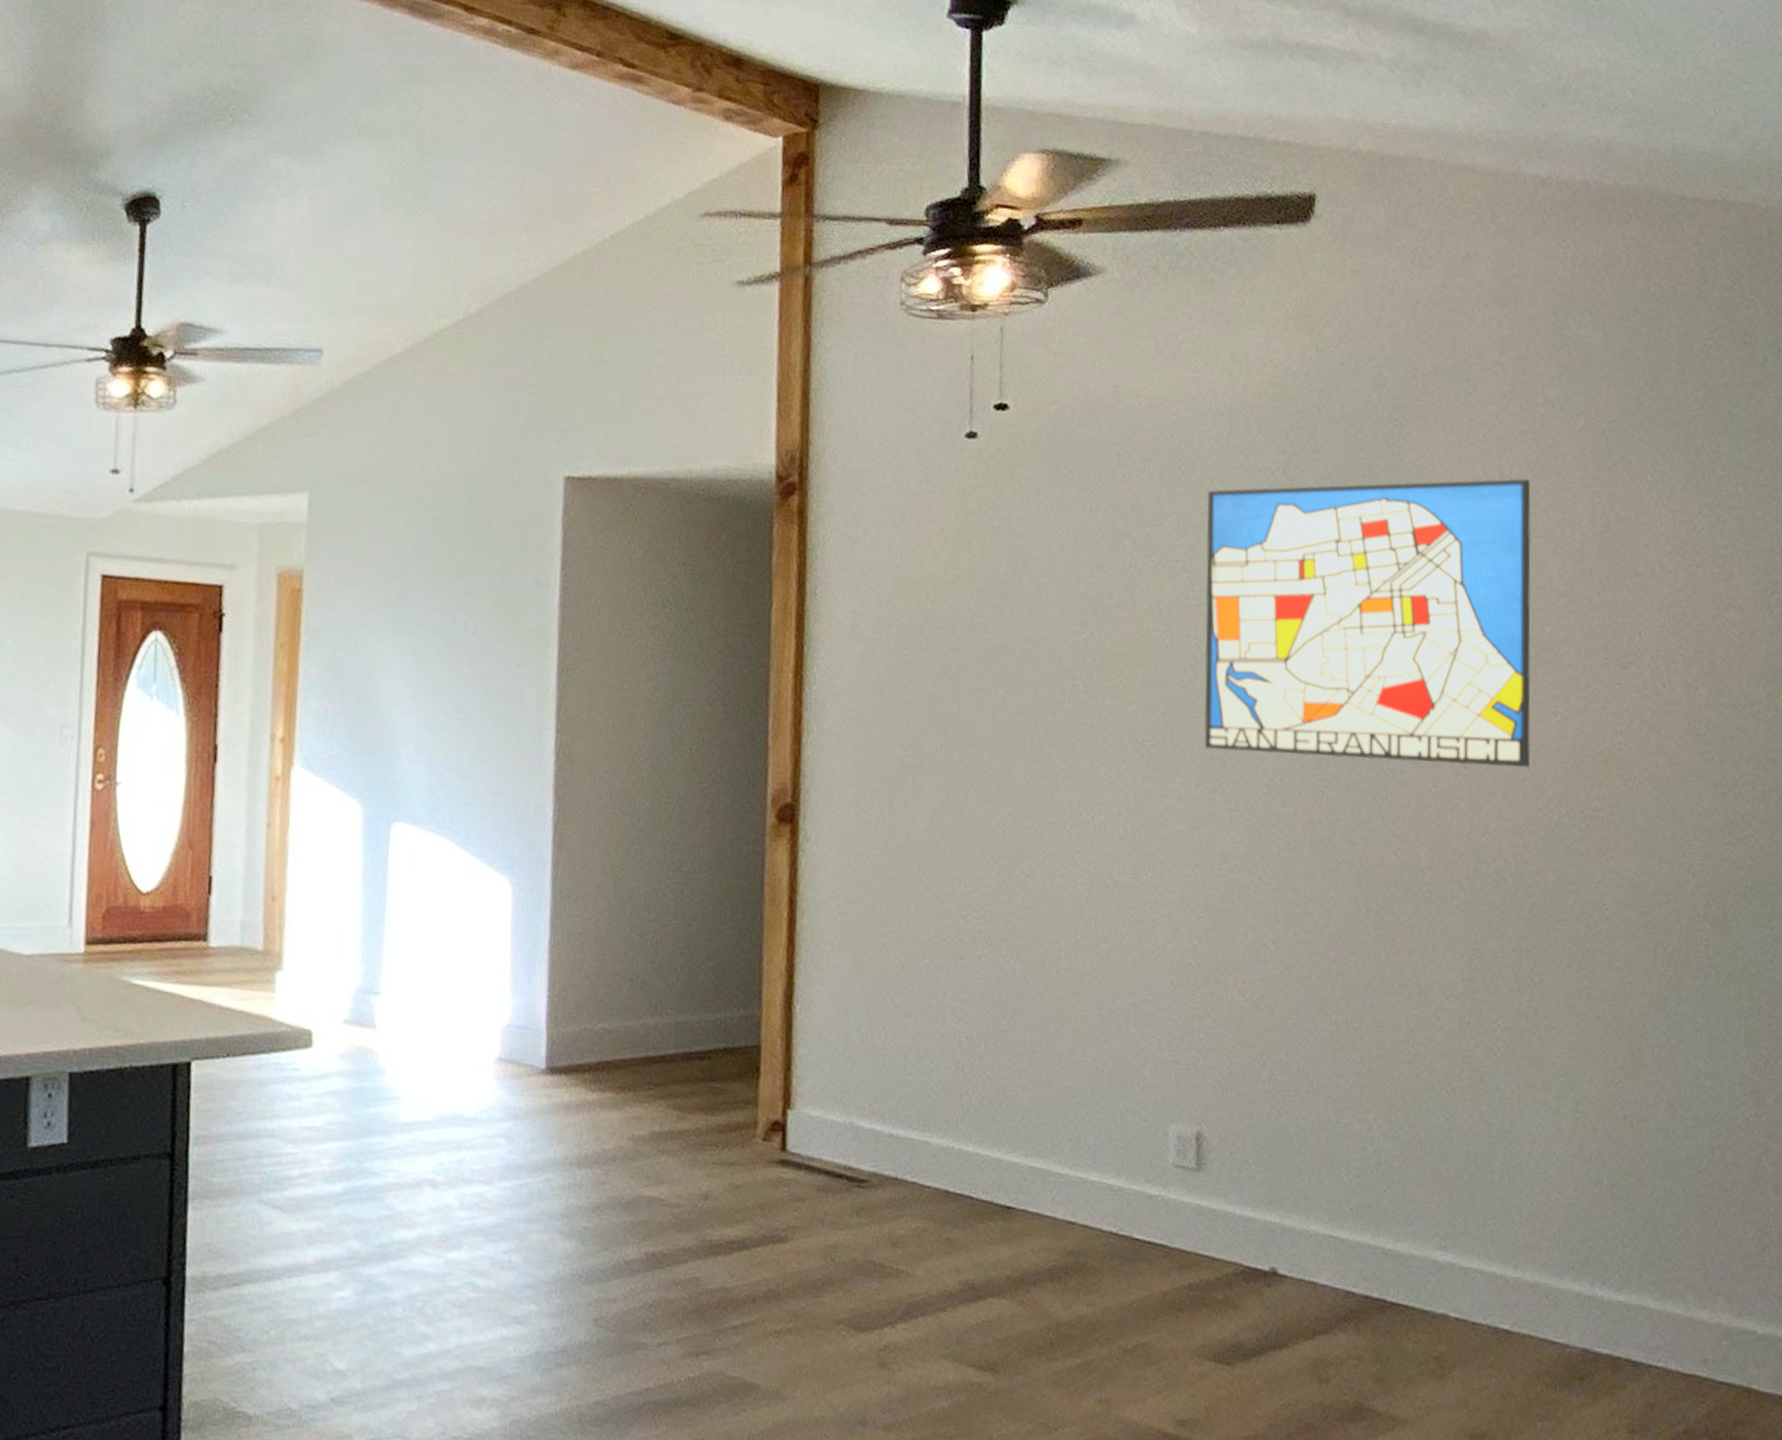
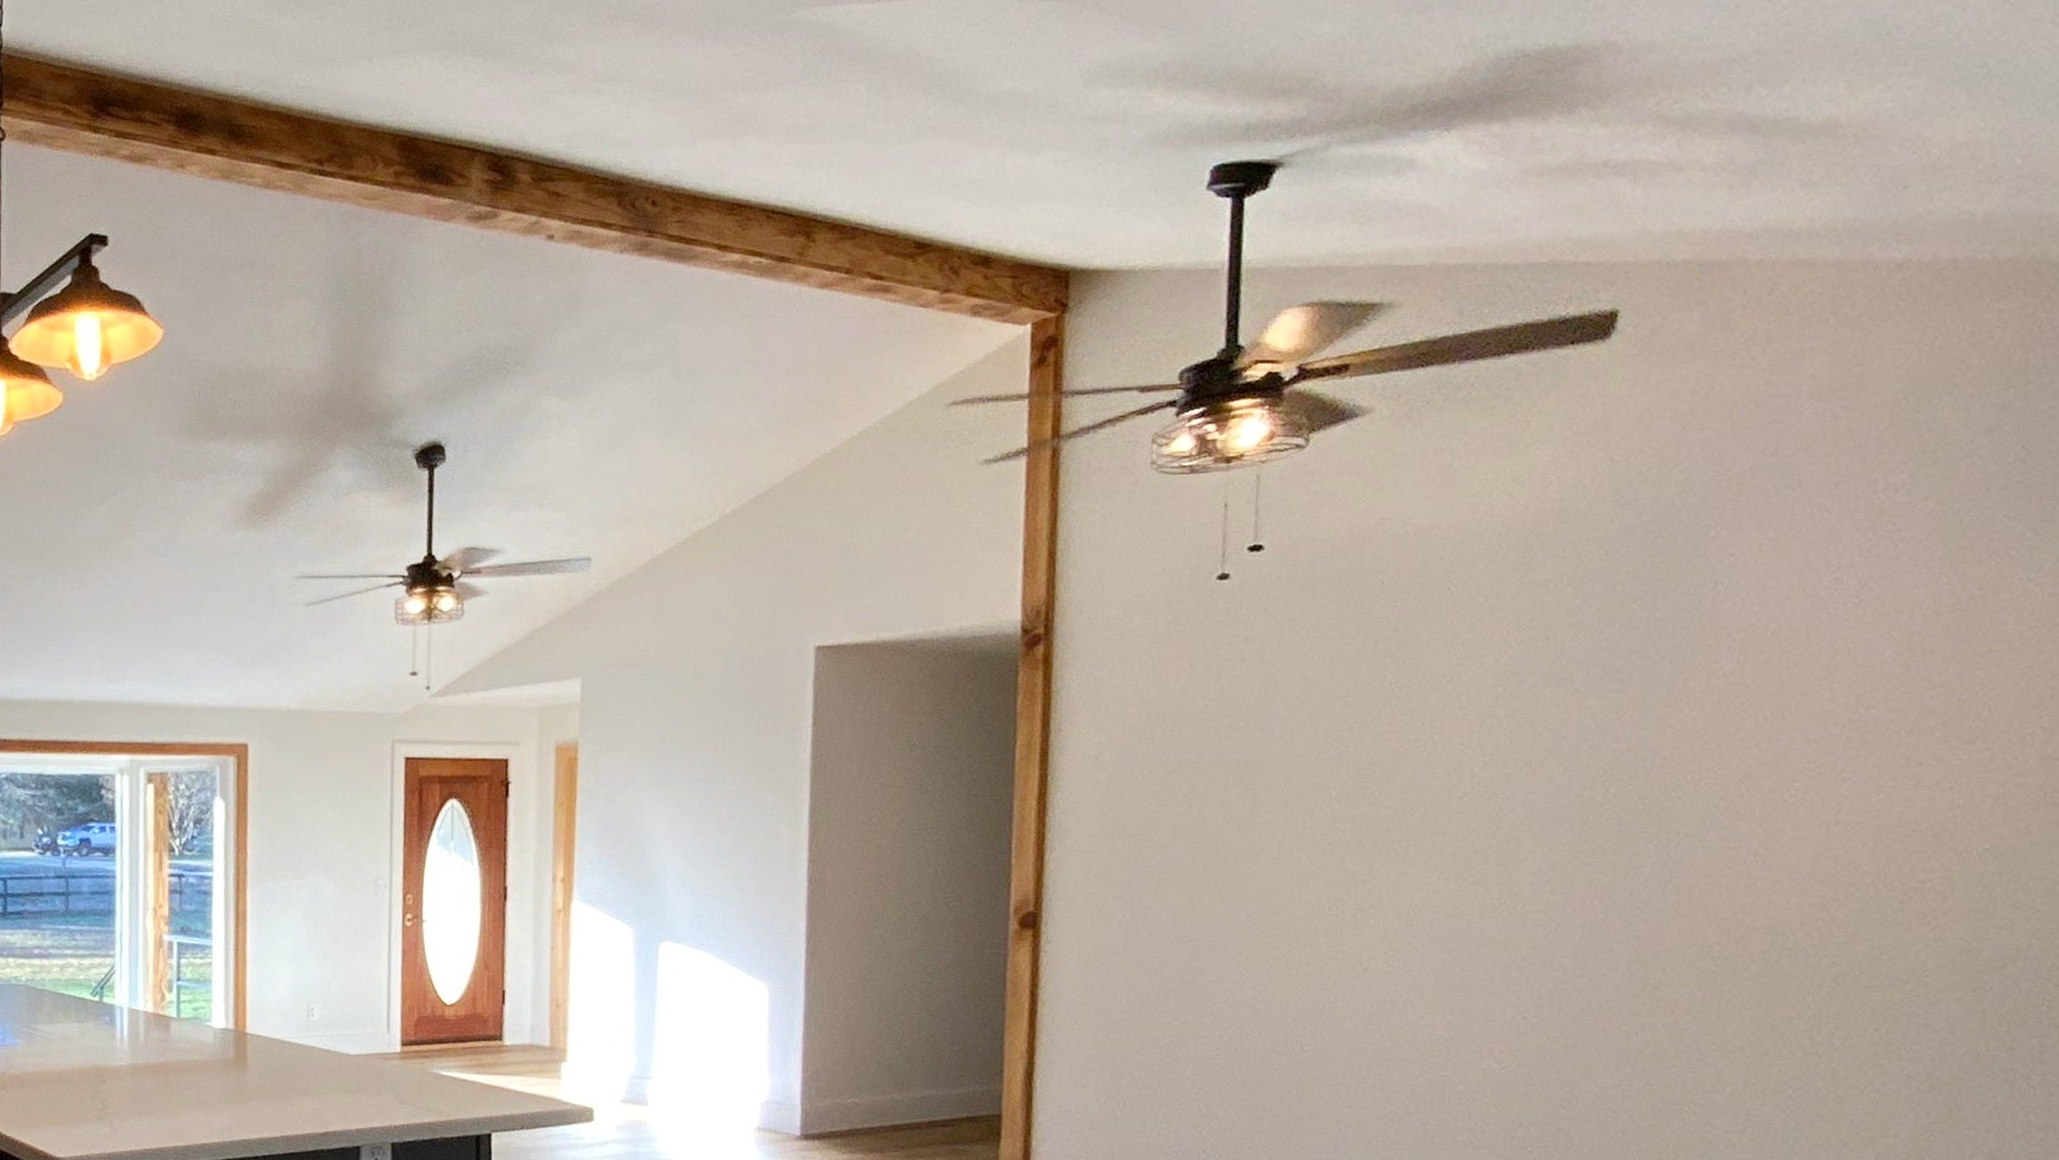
wall art: present [1204,479,1531,767] -> none [1466,567,1862,846]

